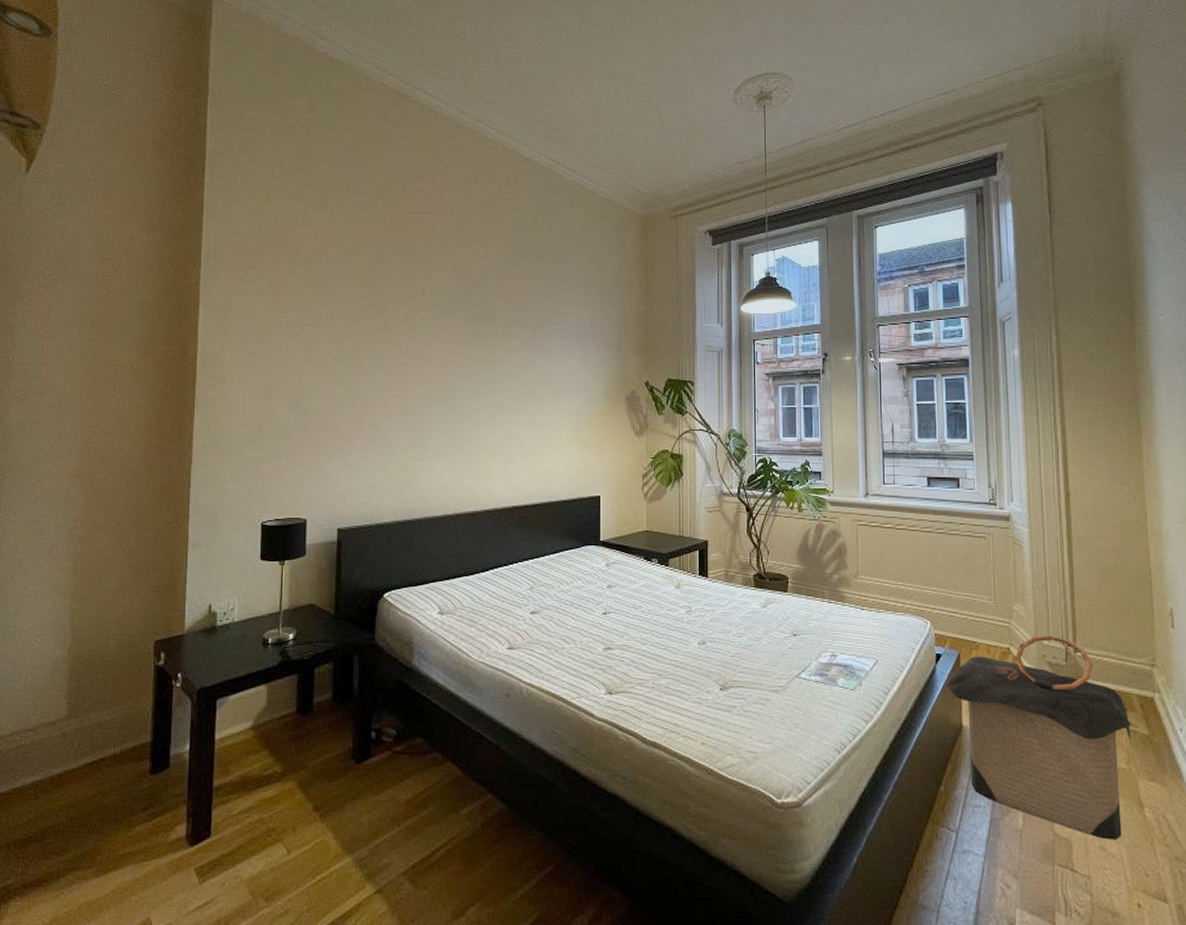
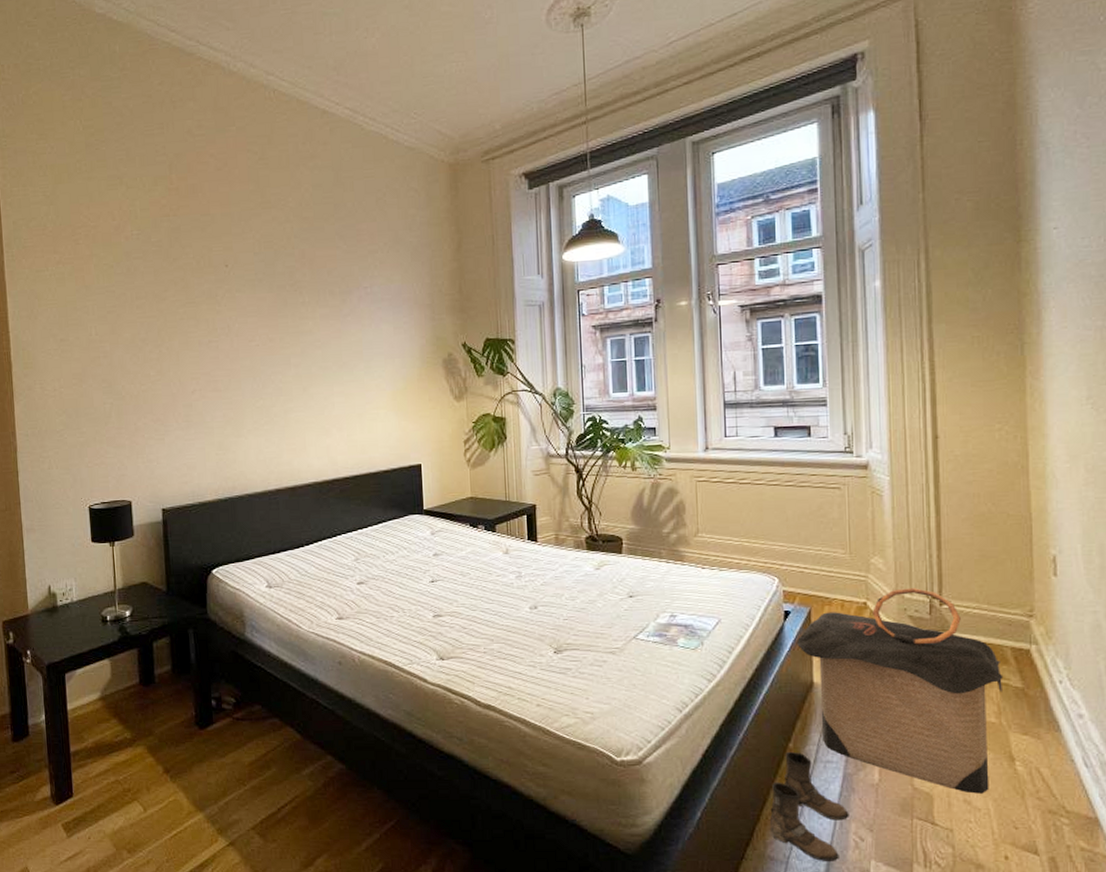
boots: none [922,795,996,909] -> present [770,751,849,861]

